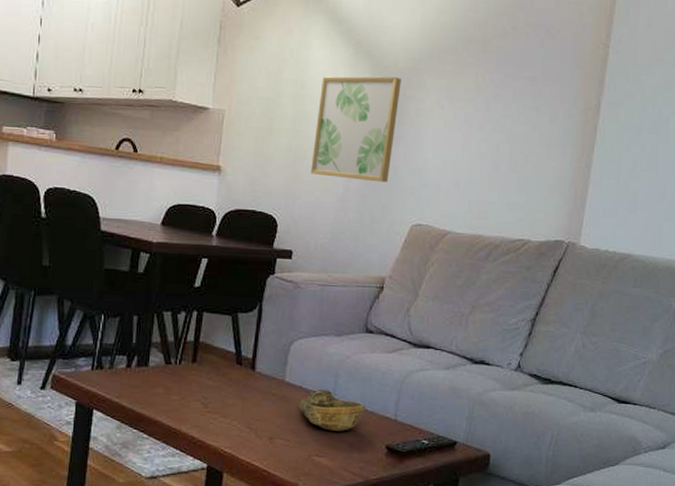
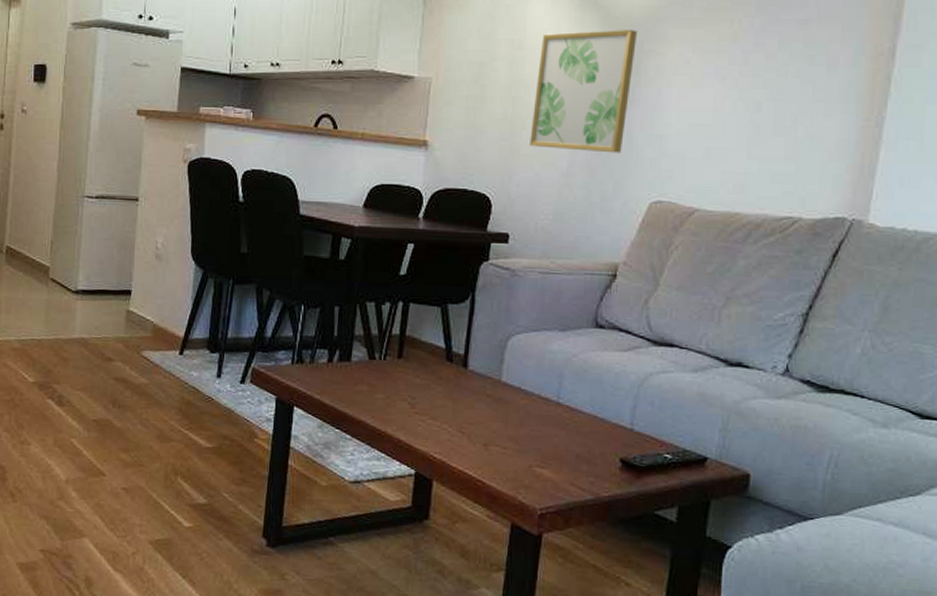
decorative bowl: present [299,389,365,431] -> none [517,391,595,440]

